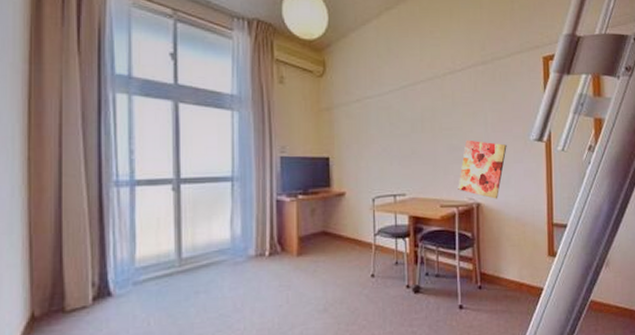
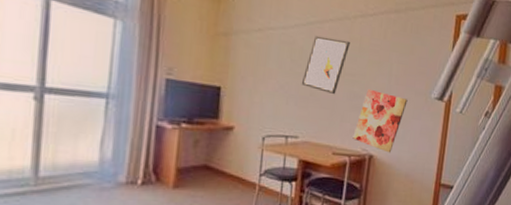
wall art: none [402,97,443,150] -> present [301,35,350,95]

